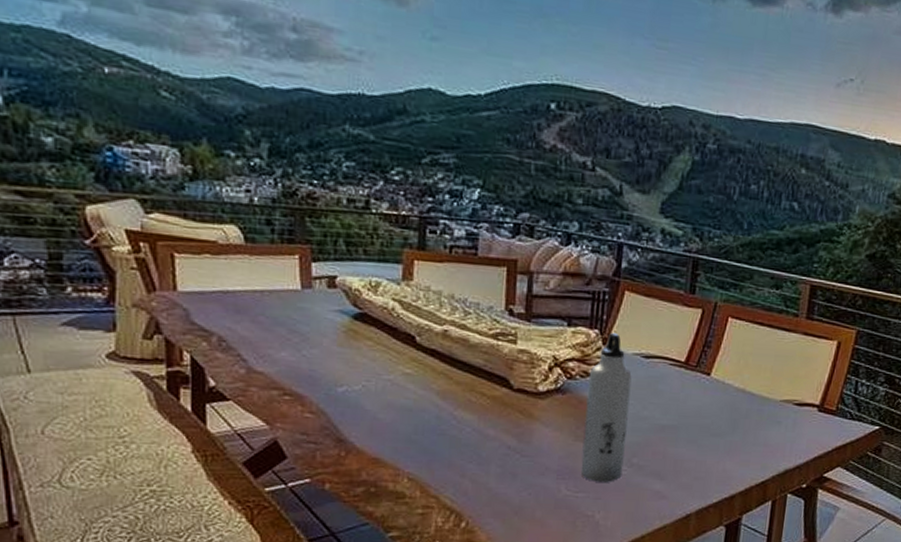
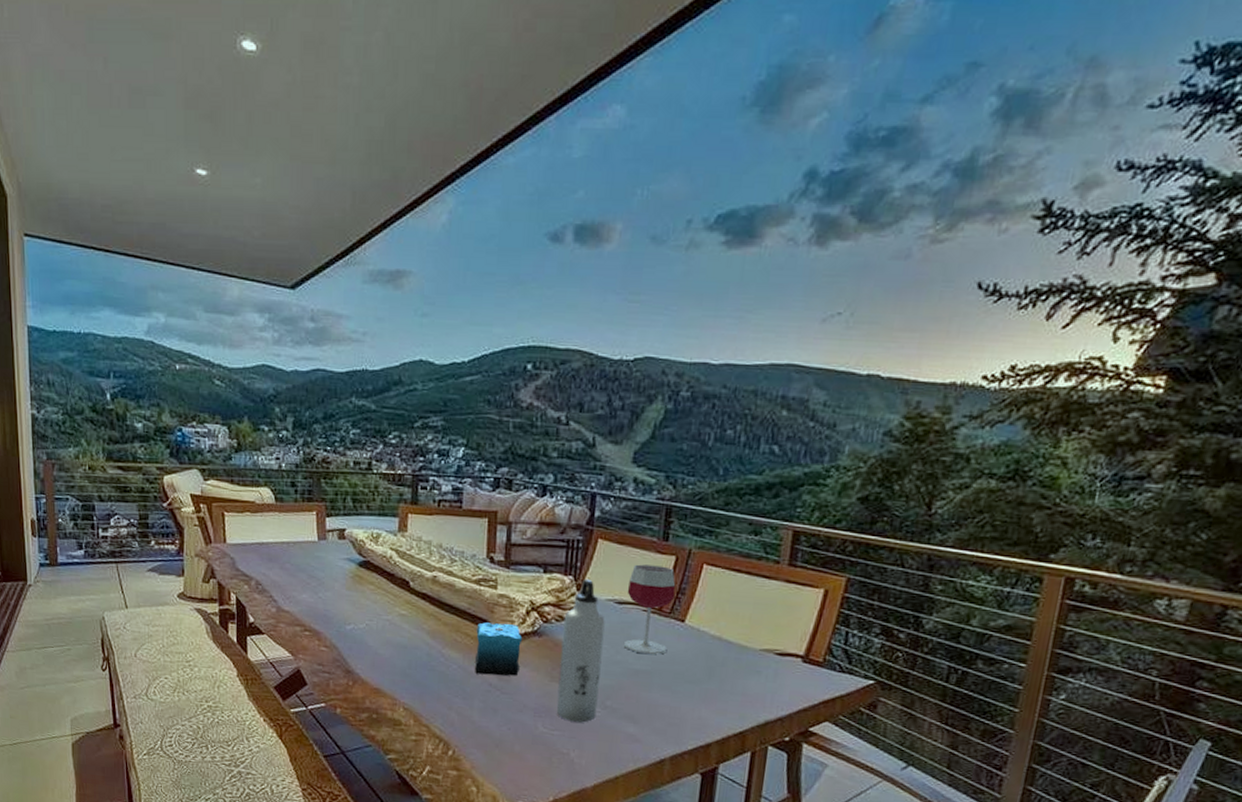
candle: none [491,380,545,437] -> present [474,622,523,676]
wineglass: none [651,317,702,410] -> present [624,564,676,655]

